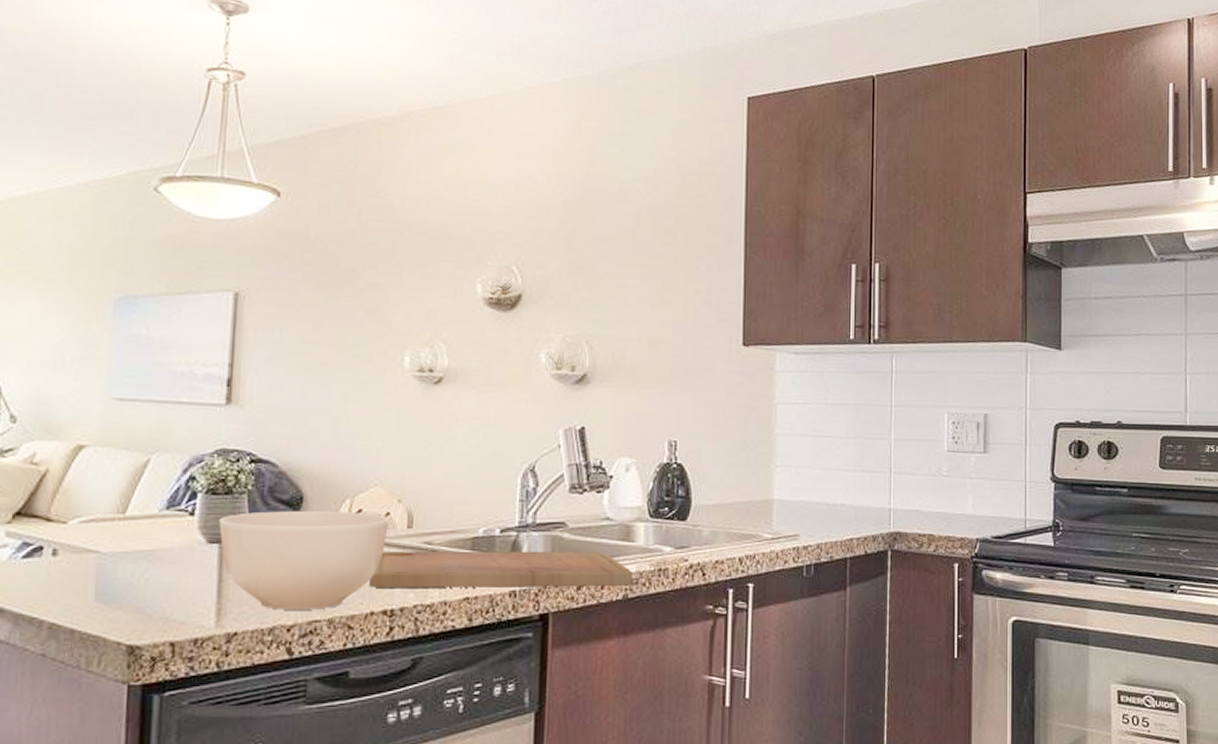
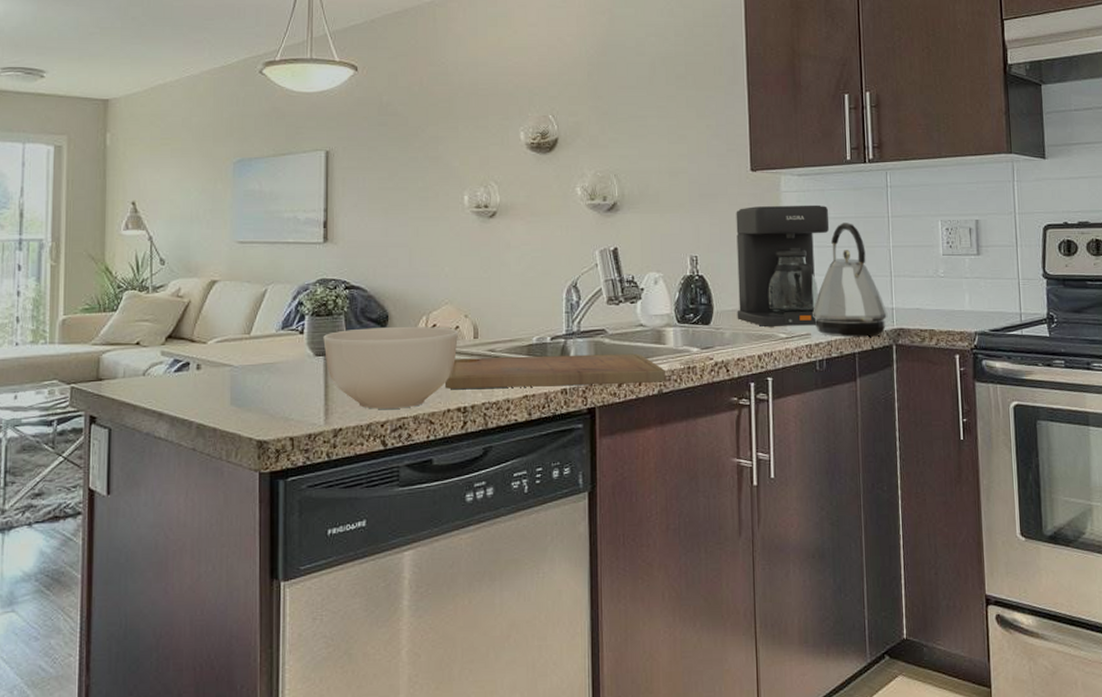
coffee maker: none [718,386,827,526] -> present [736,204,830,328]
kettle: none [802,410,885,540] -> present [813,223,888,338]

